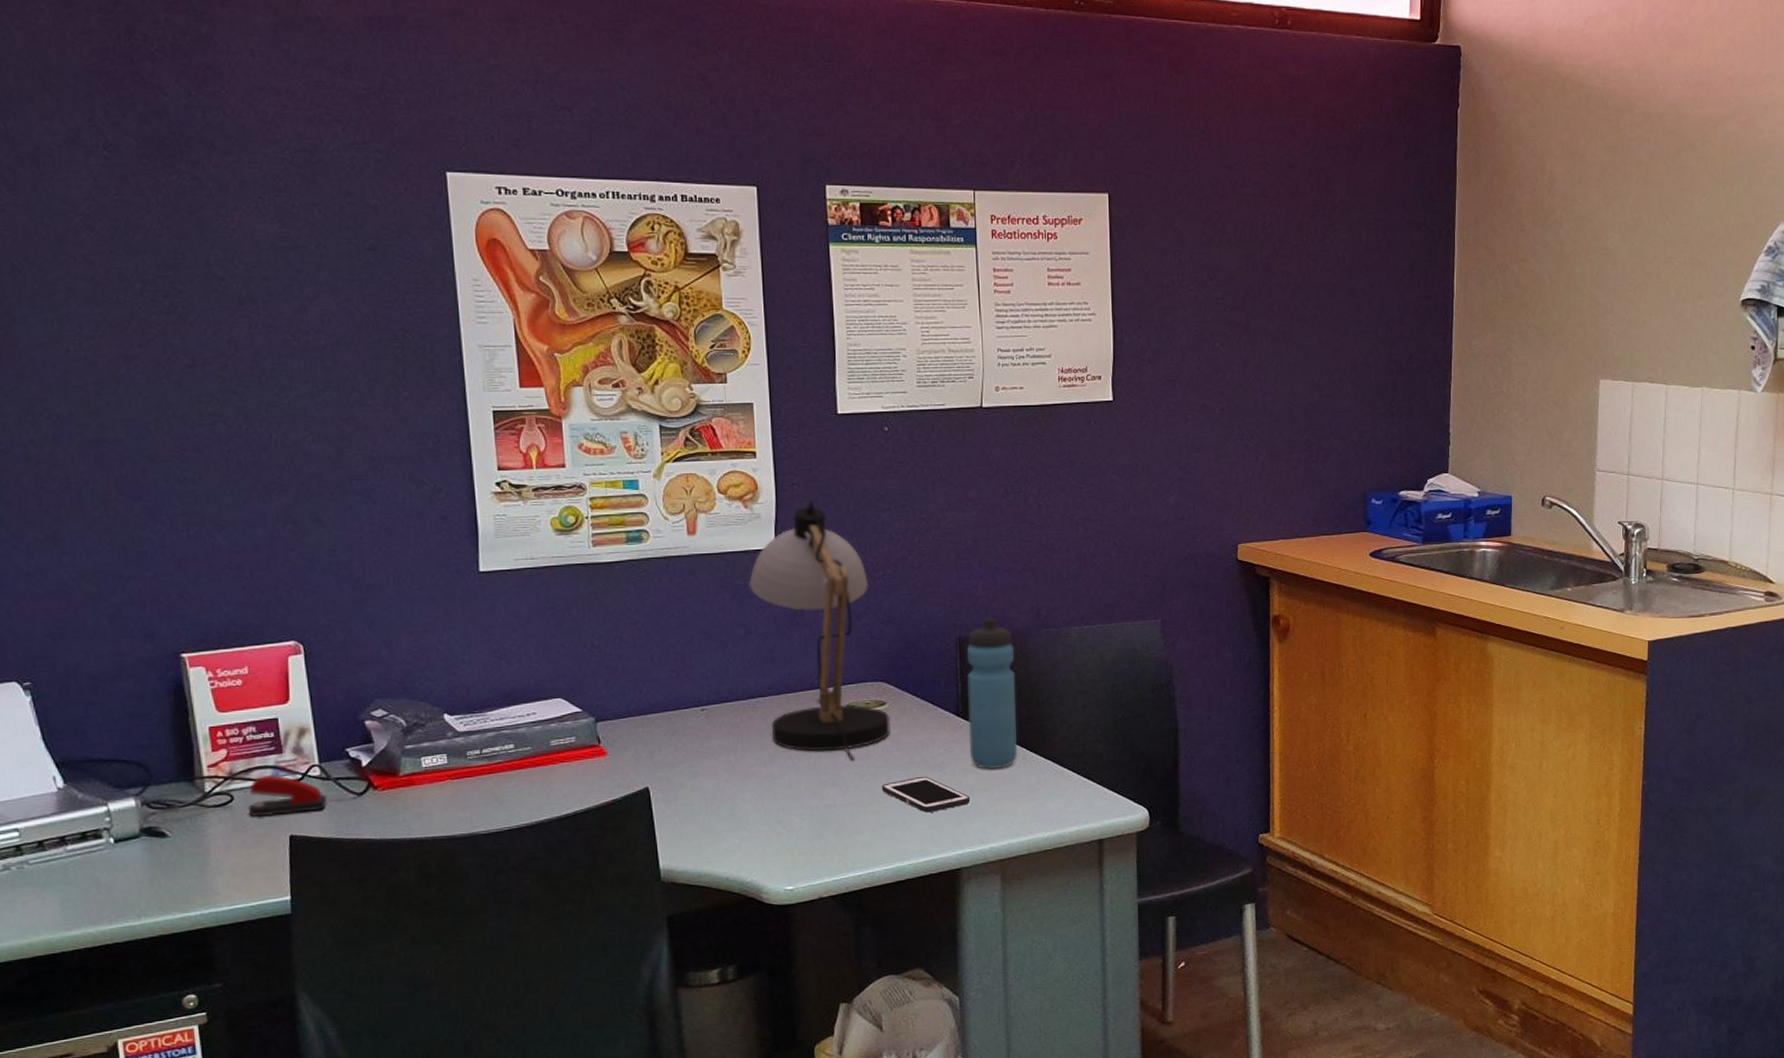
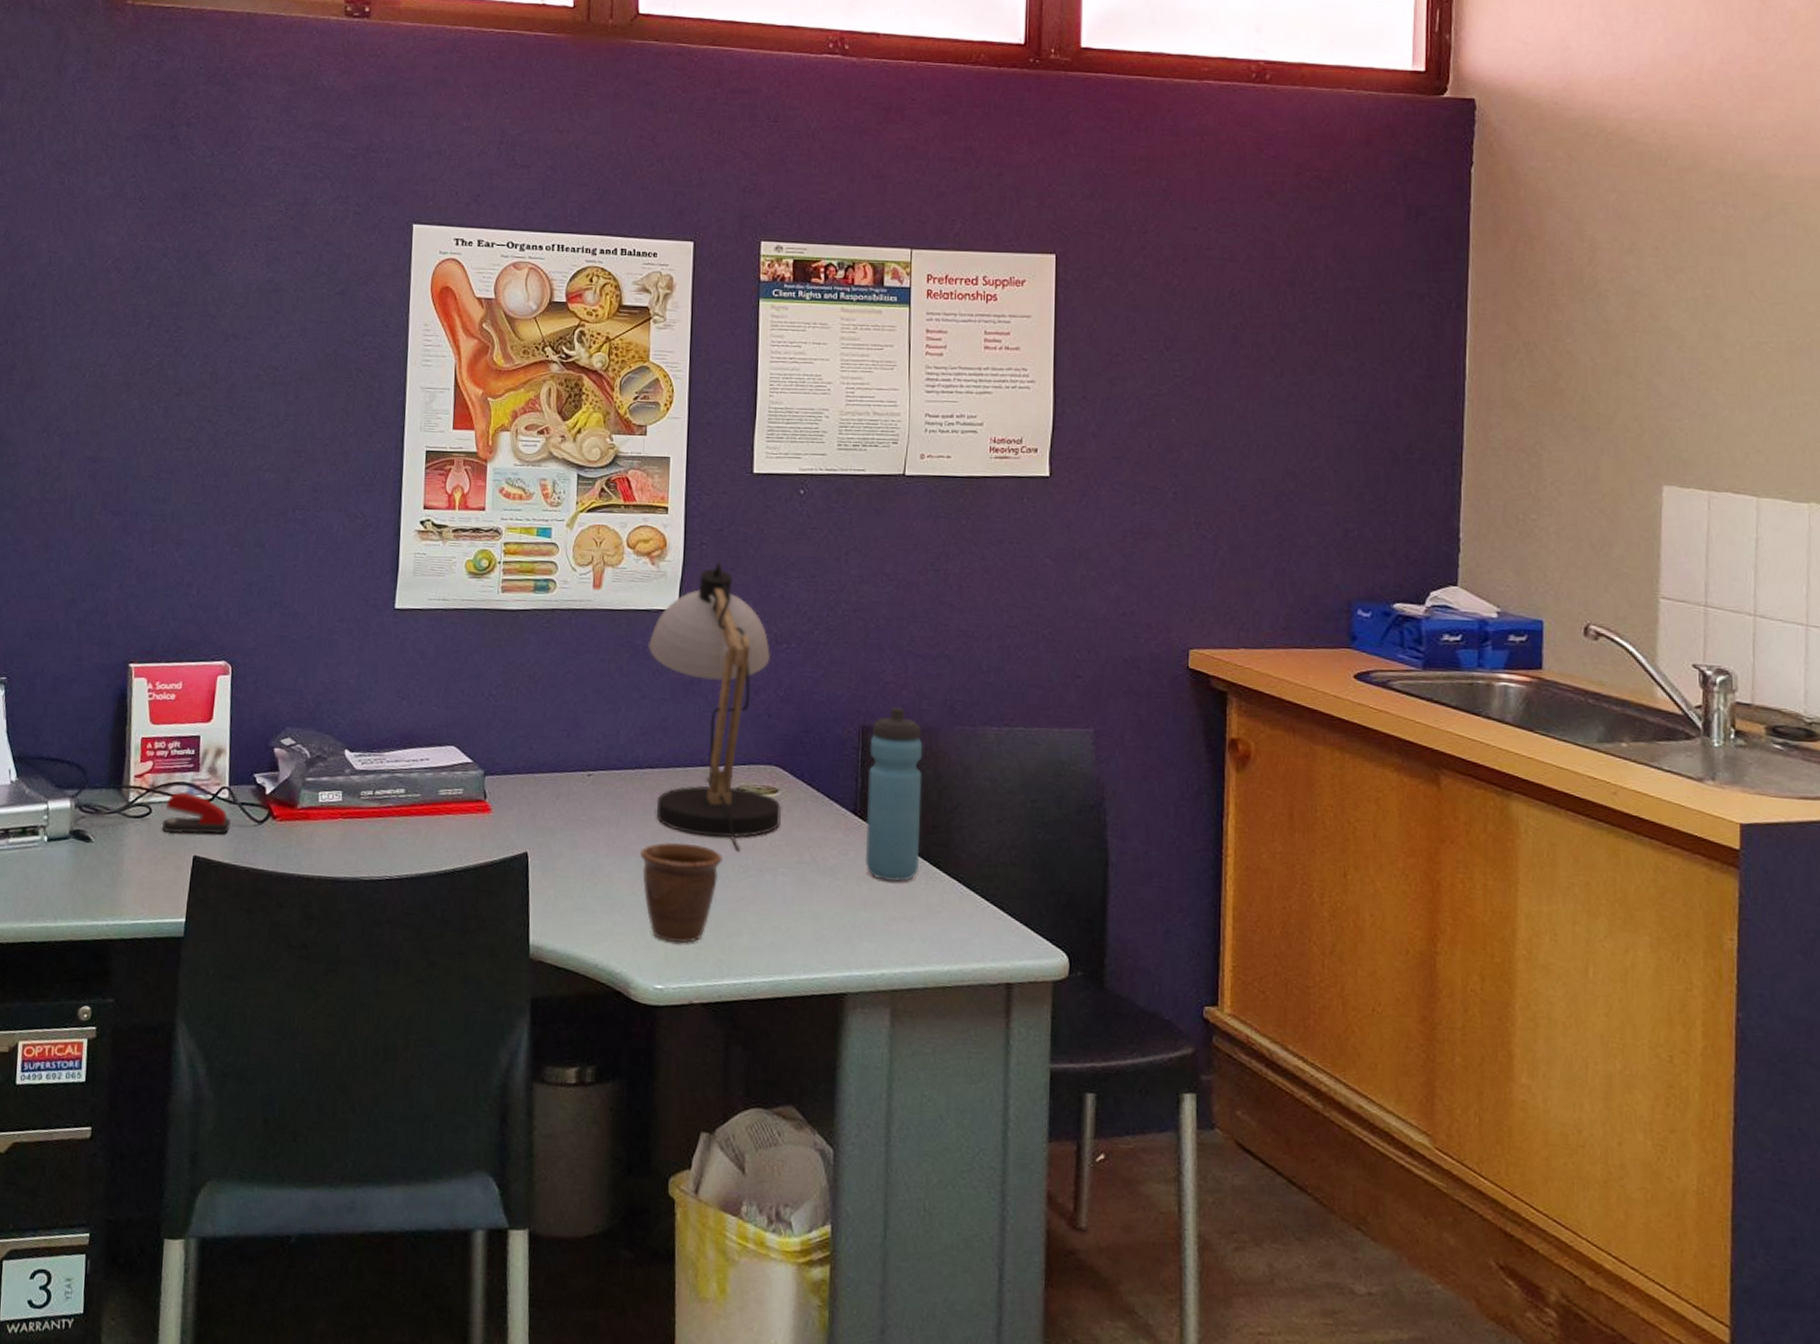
mug: none [759,759,839,849] -> present [639,842,722,943]
cell phone: present [881,776,971,813] -> none [766,879,863,923]

